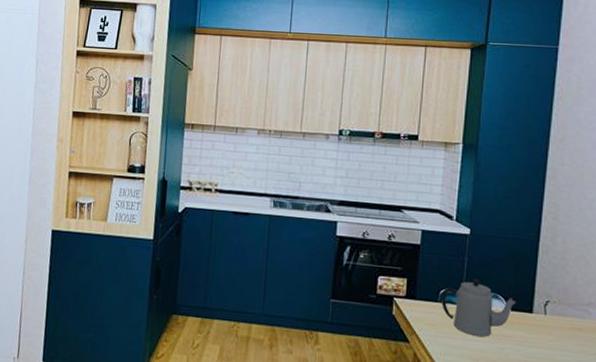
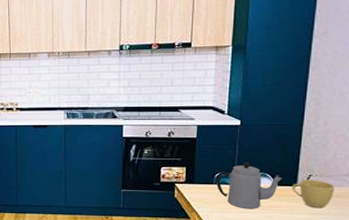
cup: none [527,306,575,343] -> present [291,180,335,209]

